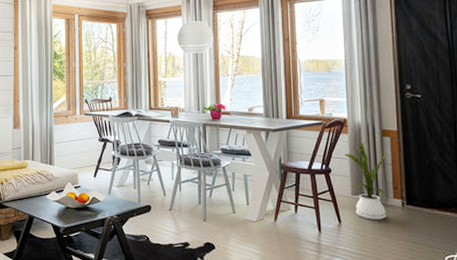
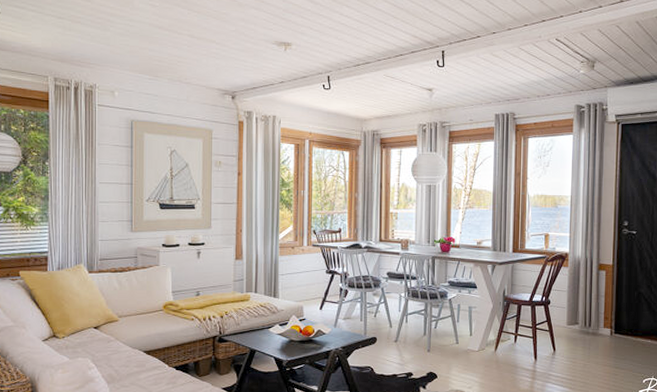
house plant: present [344,143,389,220] -> none [563,276,603,348]

